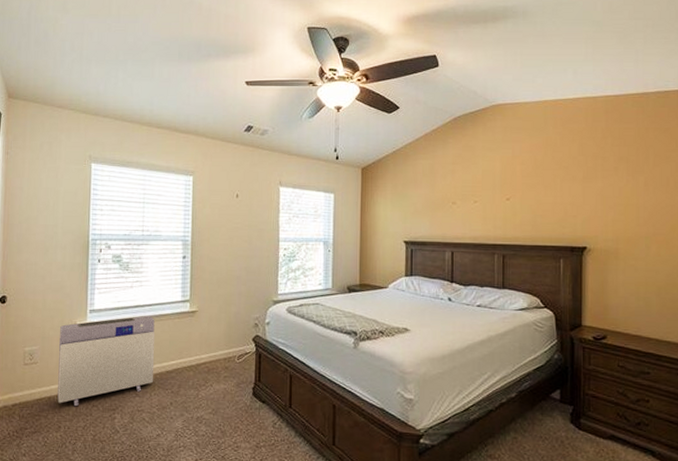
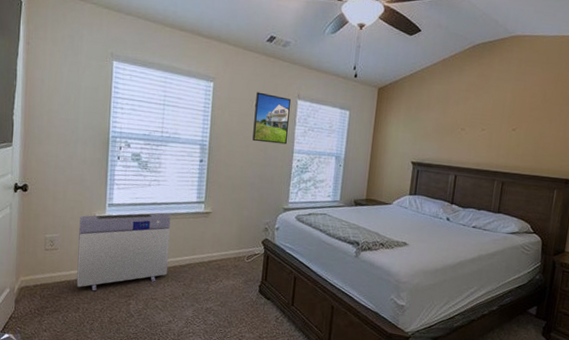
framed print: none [236,182,274,234] -> present [252,92,292,145]

